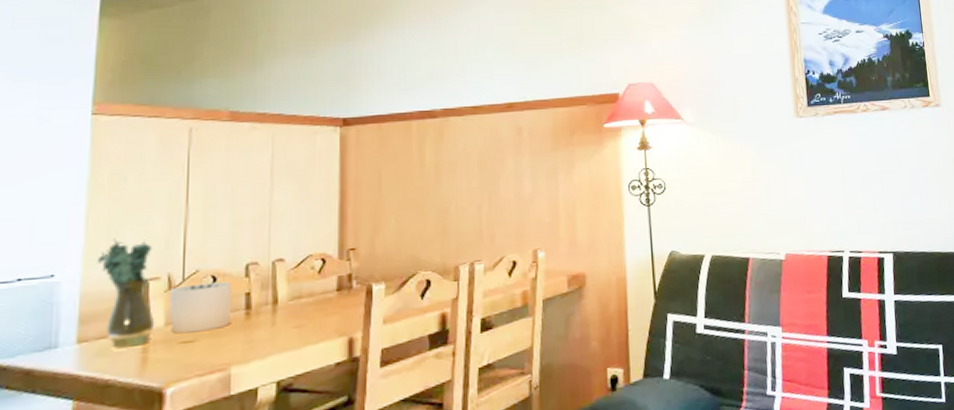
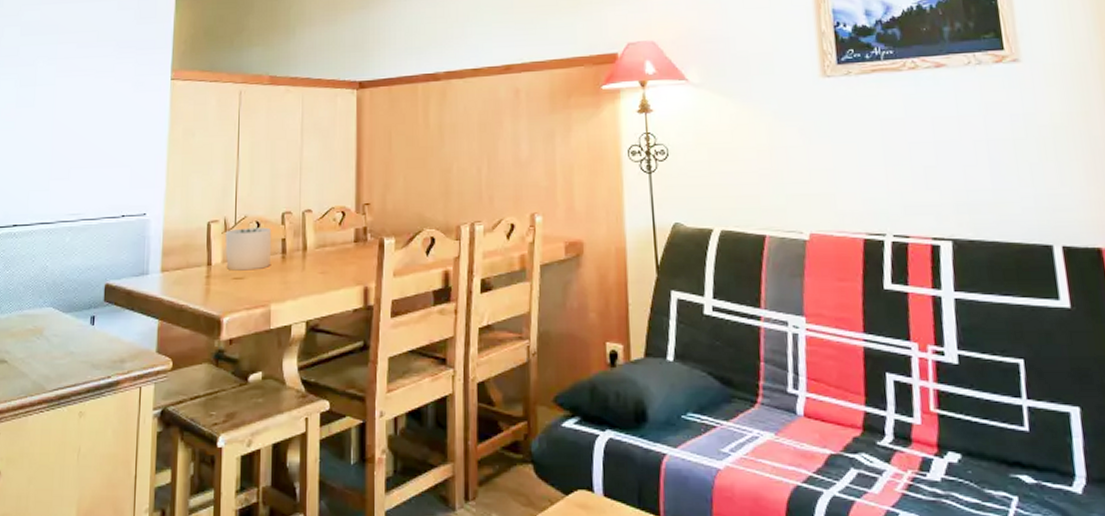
vase: present [98,238,154,350] -> none [175,185,214,280]

